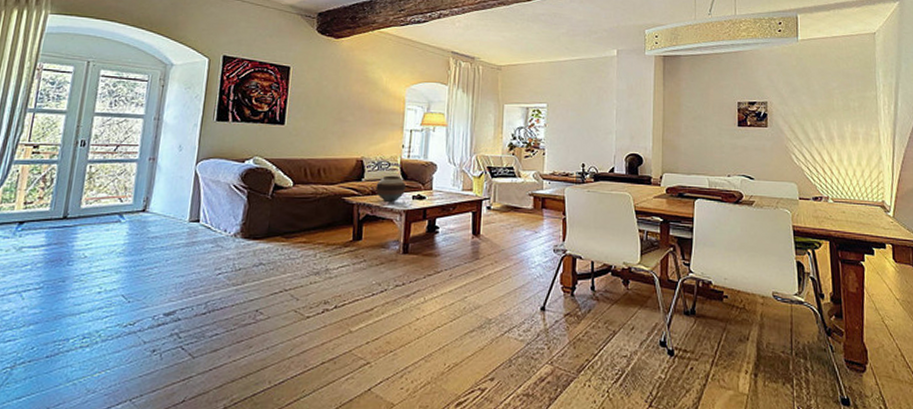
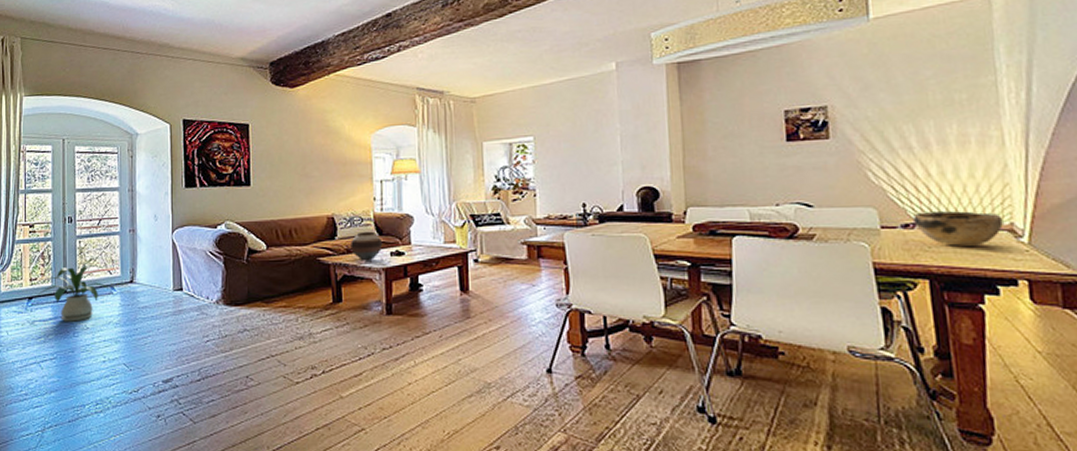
house plant: none [27,183,120,250] -> present [35,257,112,322]
decorative bowl: none [821,189,878,217] -> present [913,211,1003,246]

